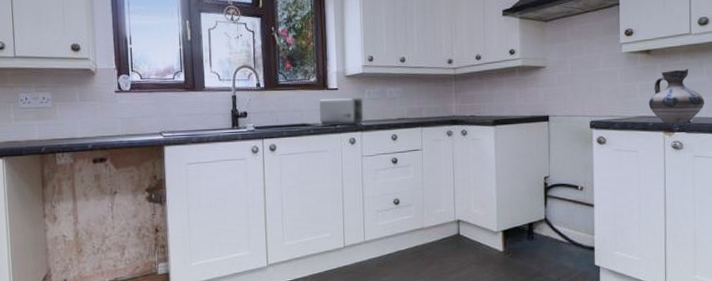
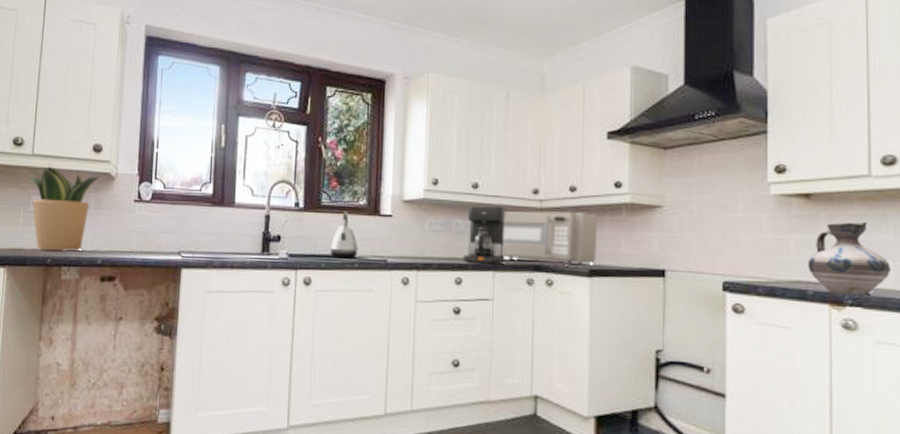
potted plant: none [8,65,84,141] -> present [24,165,103,252]
kettle: none [289,87,313,127] -> present [330,211,359,259]
toaster: present [319,97,364,126] -> none [367,227,423,262]
coffee maker: none [396,75,430,122] -> present [462,205,506,265]
microwave: none [426,75,499,119] -> present [502,211,598,267]

